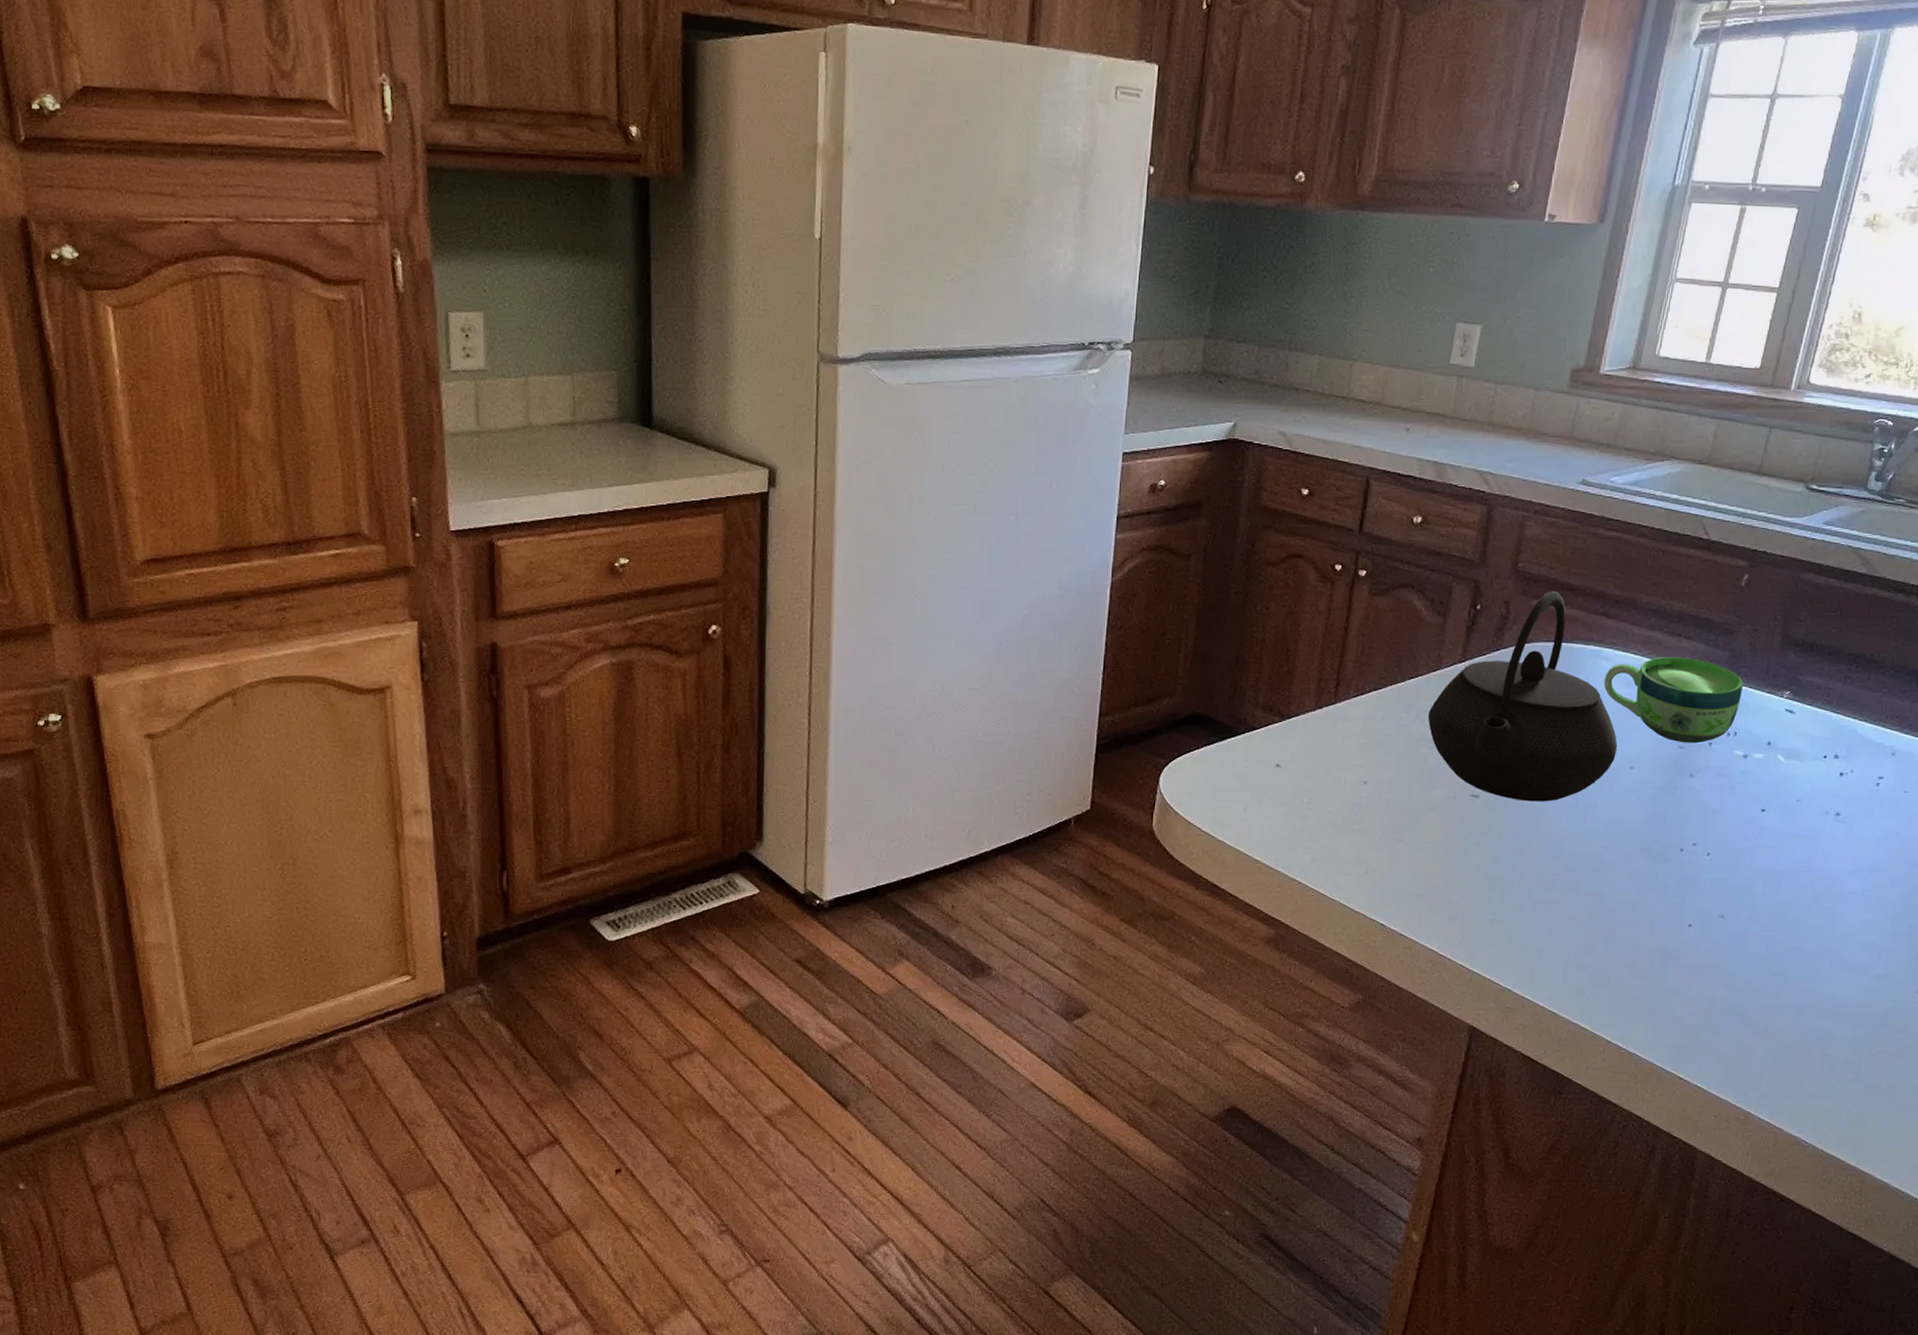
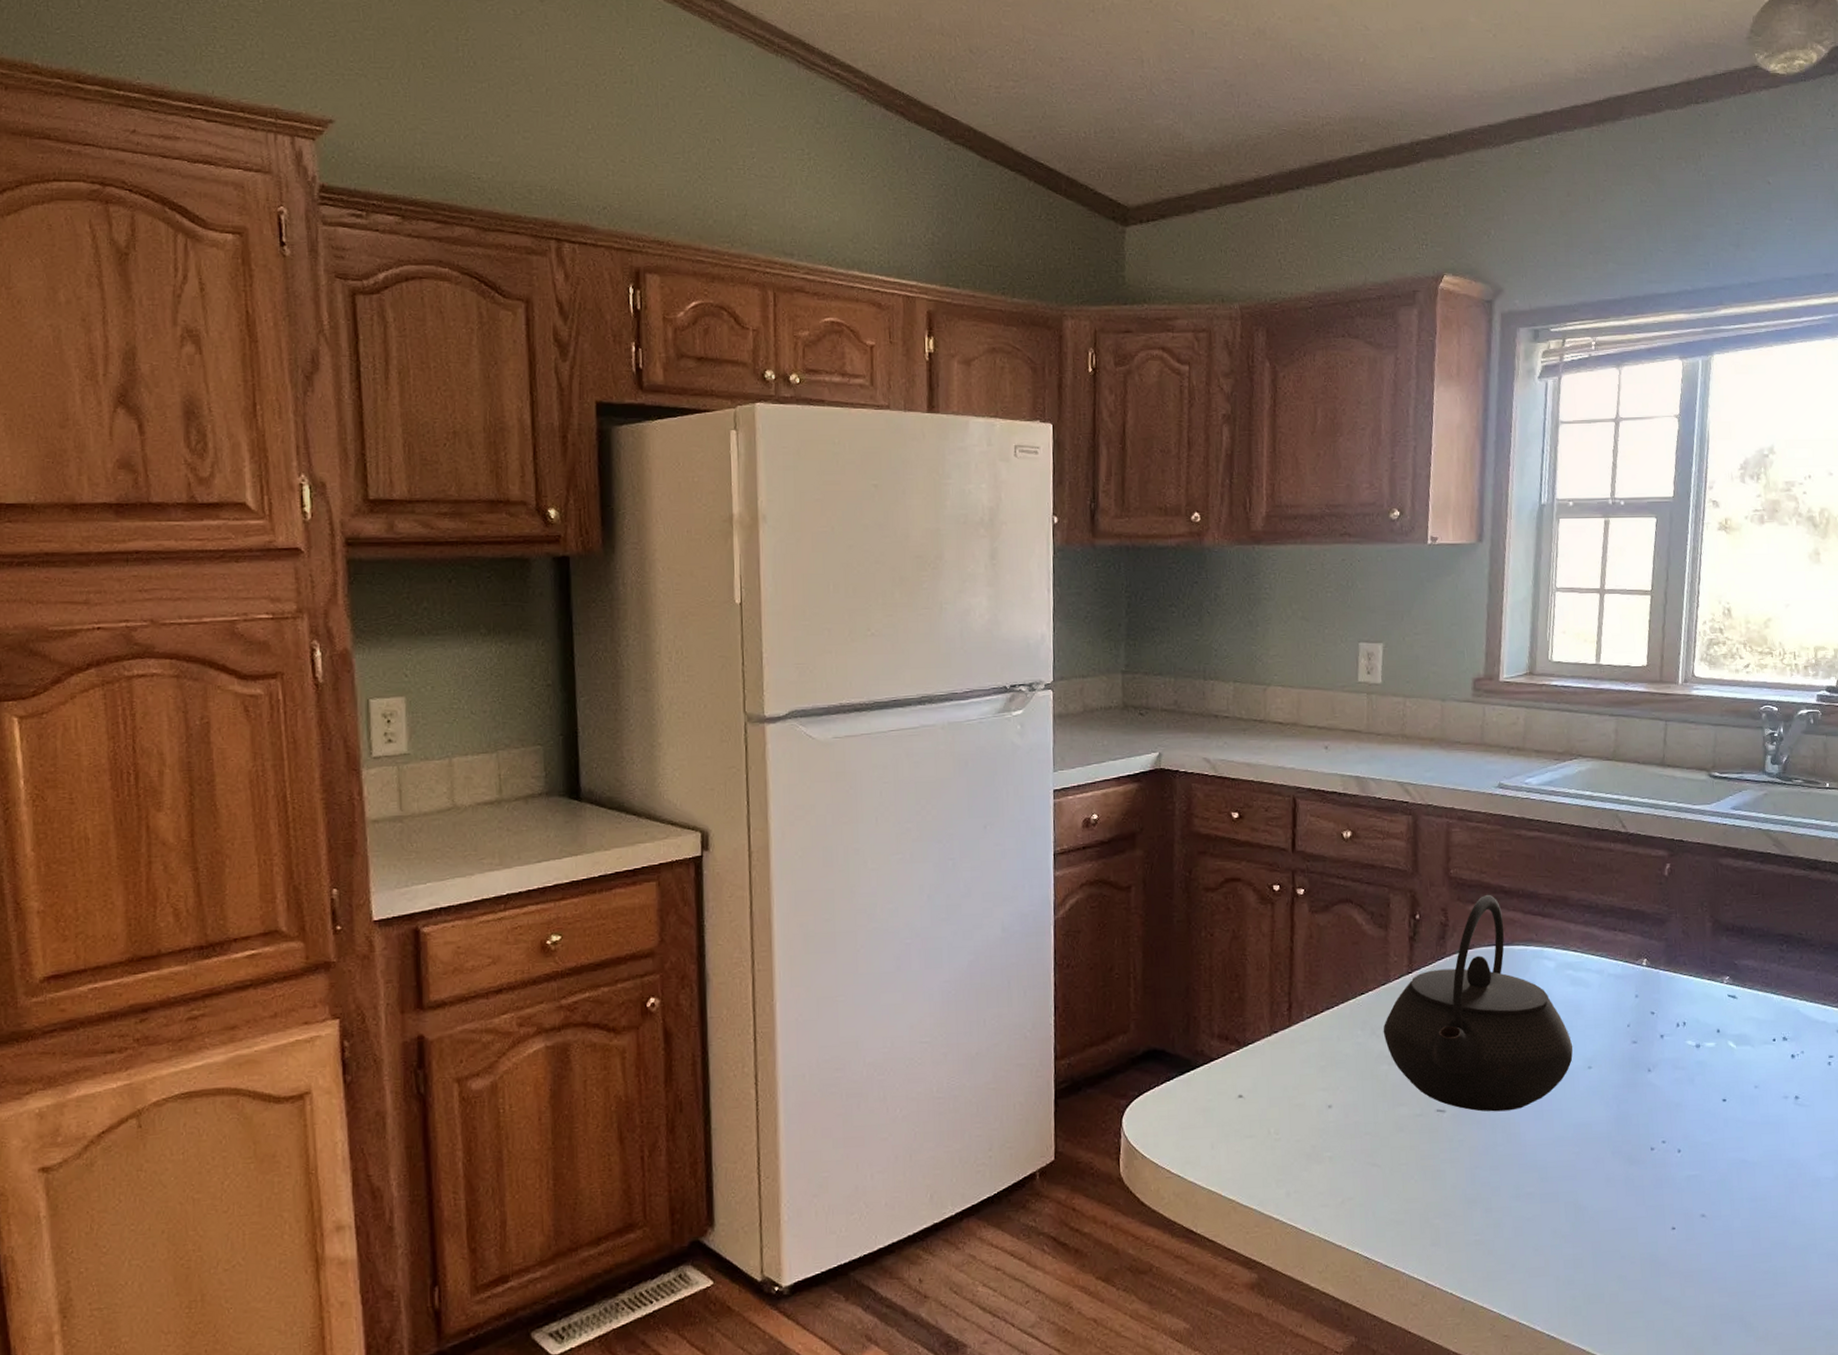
cup: present [1604,656,1744,744] -> none [1549,950,1684,1038]

